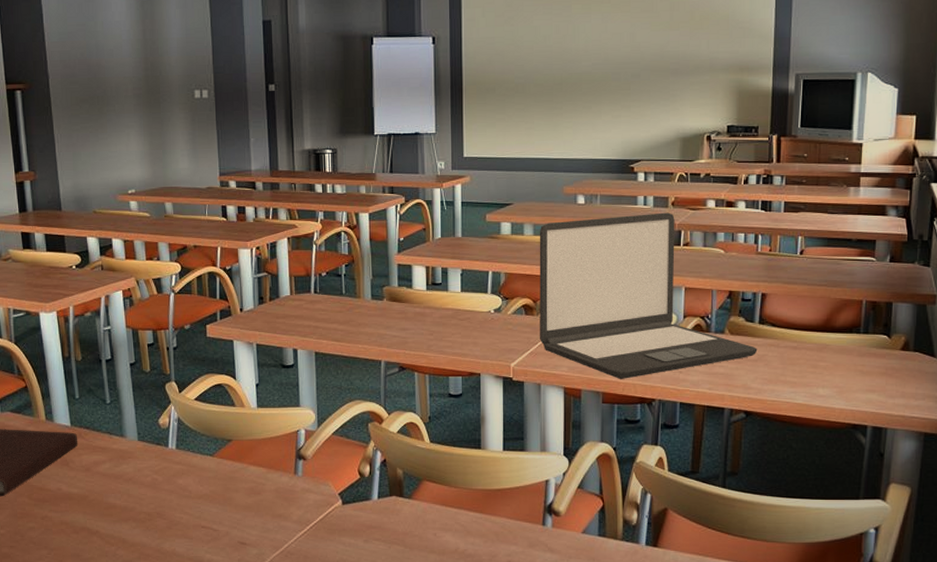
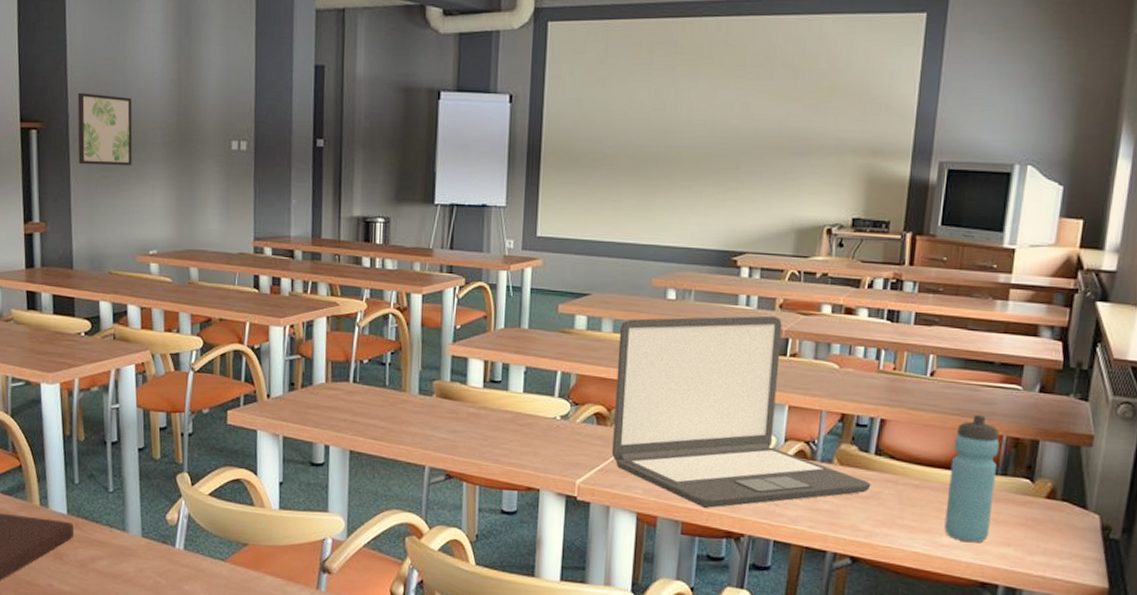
wall art: none [55,55,108,119] -> present [77,92,133,166]
water bottle: none [820,284,860,392] -> present [944,414,1000,543]

